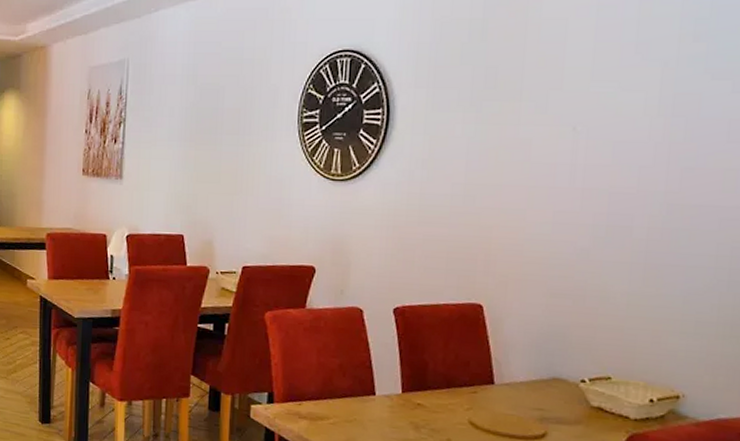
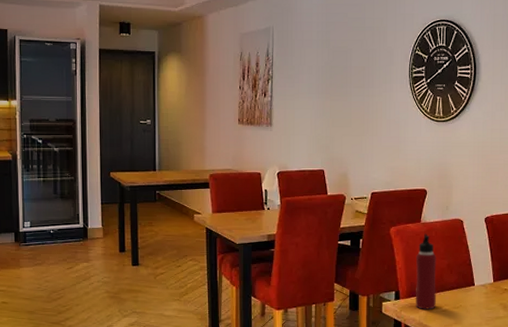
water bottle: none [294,322,325,420] -> present [416,233,437,309]

